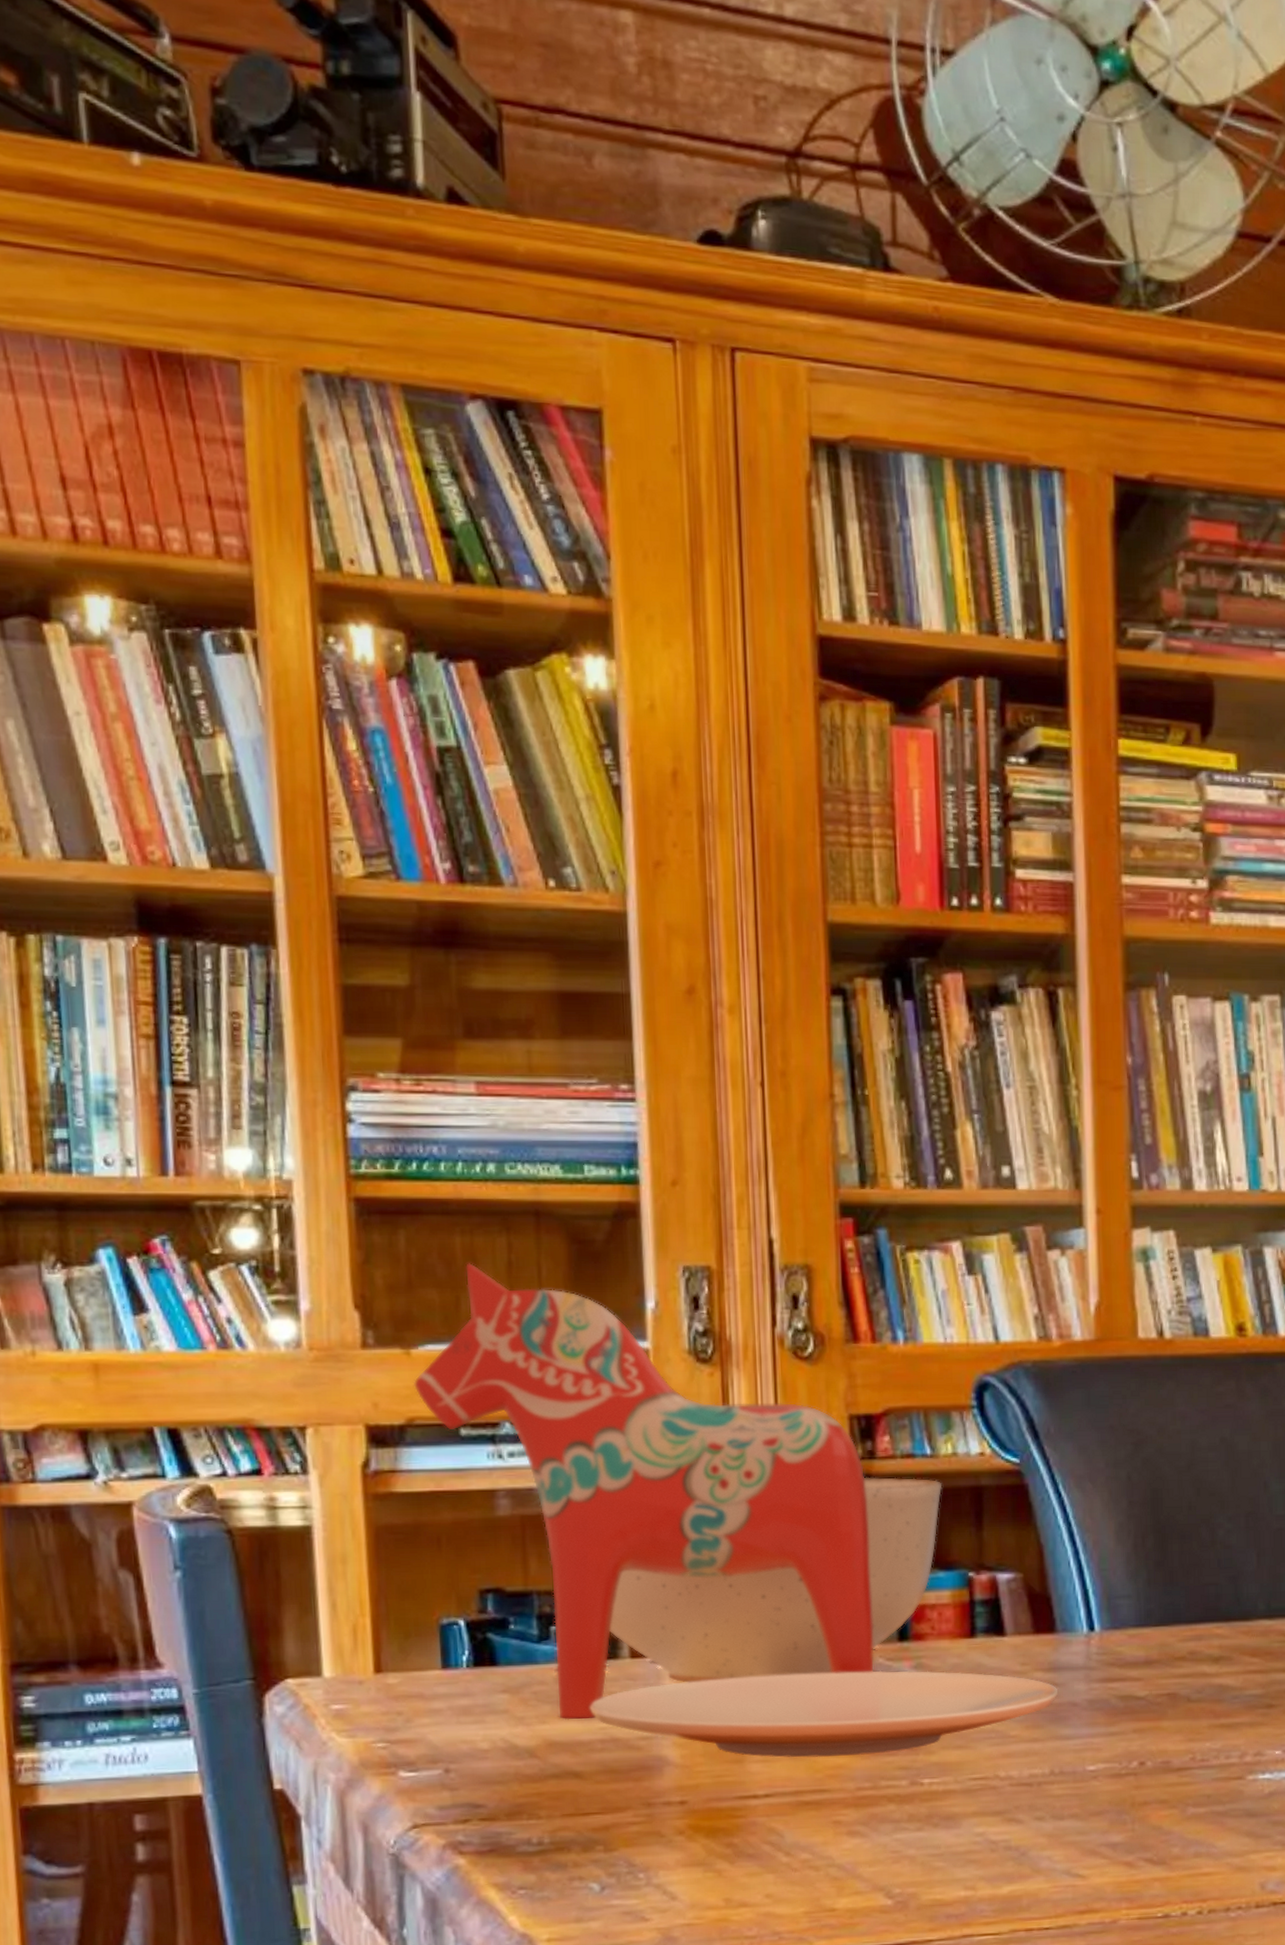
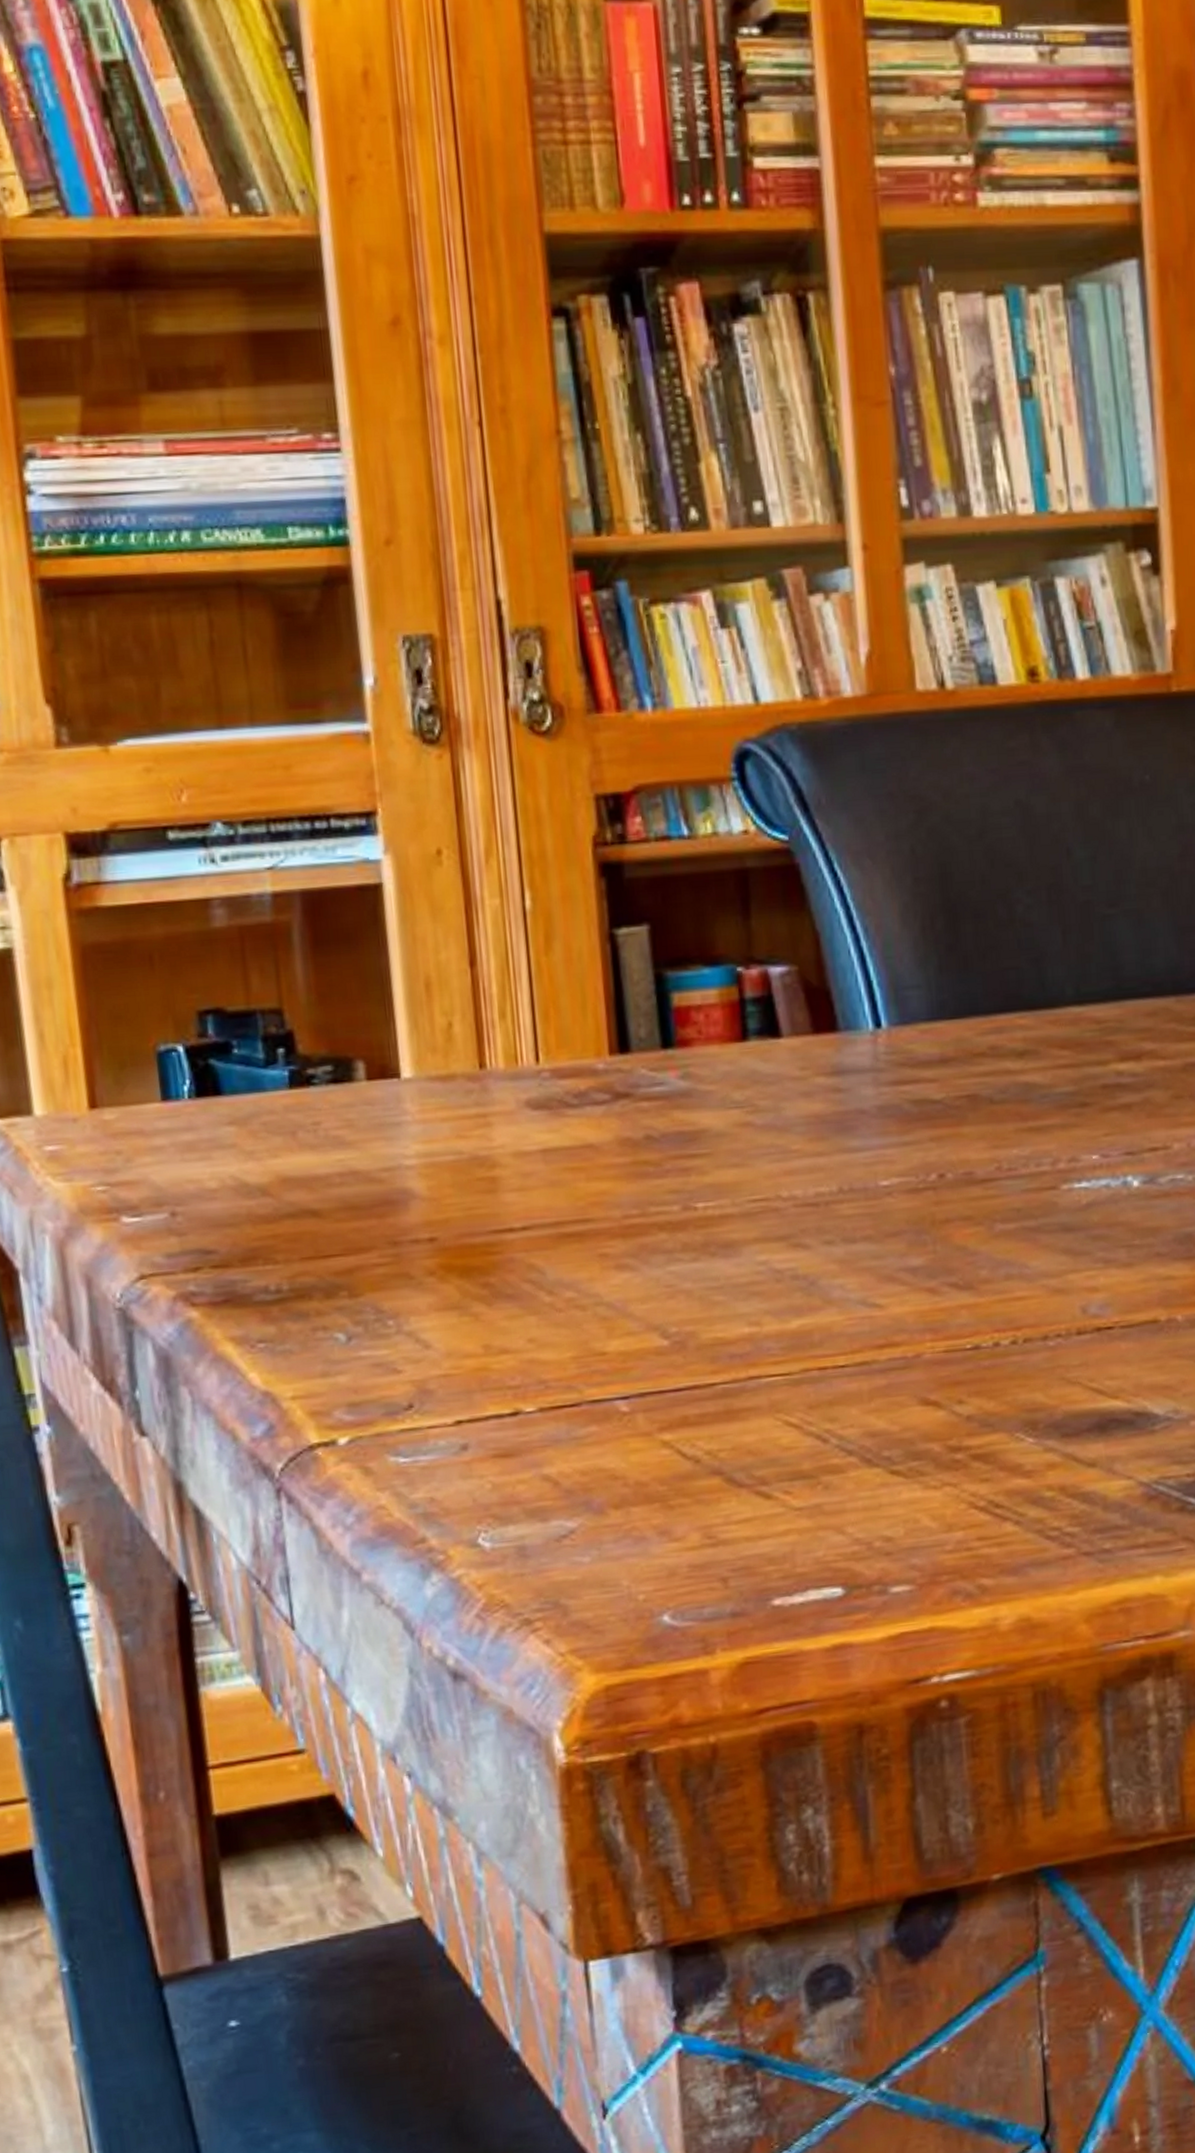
decorative figurine: present [413,1262,875,1720] -> none [113,644,636,1153]
plate: present [590,1670,1059,1758] -> none [325,1080,844,1186]
bowl: present [609,1477,943,1683] -> none [342,863,703,1105]

